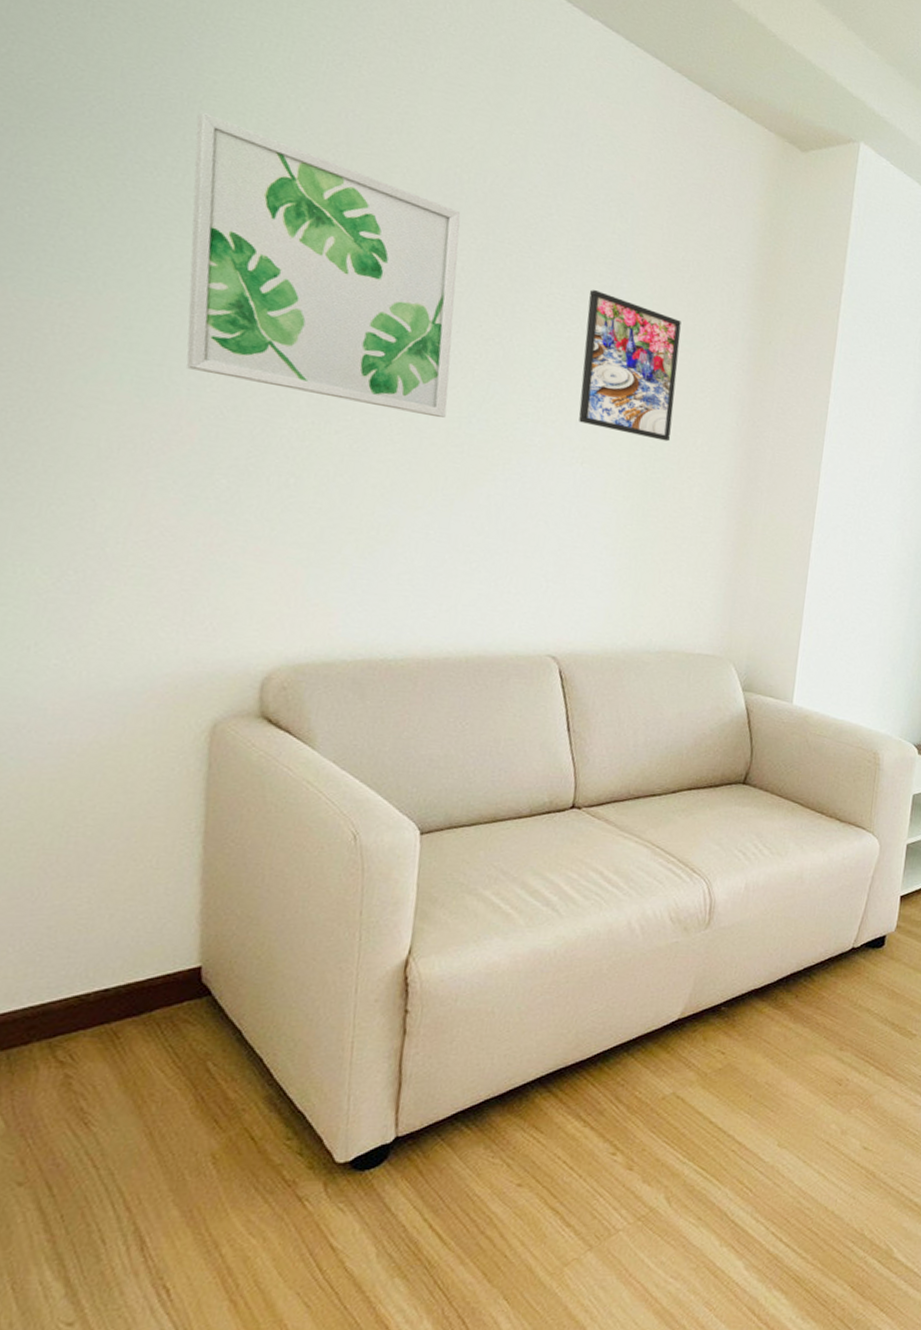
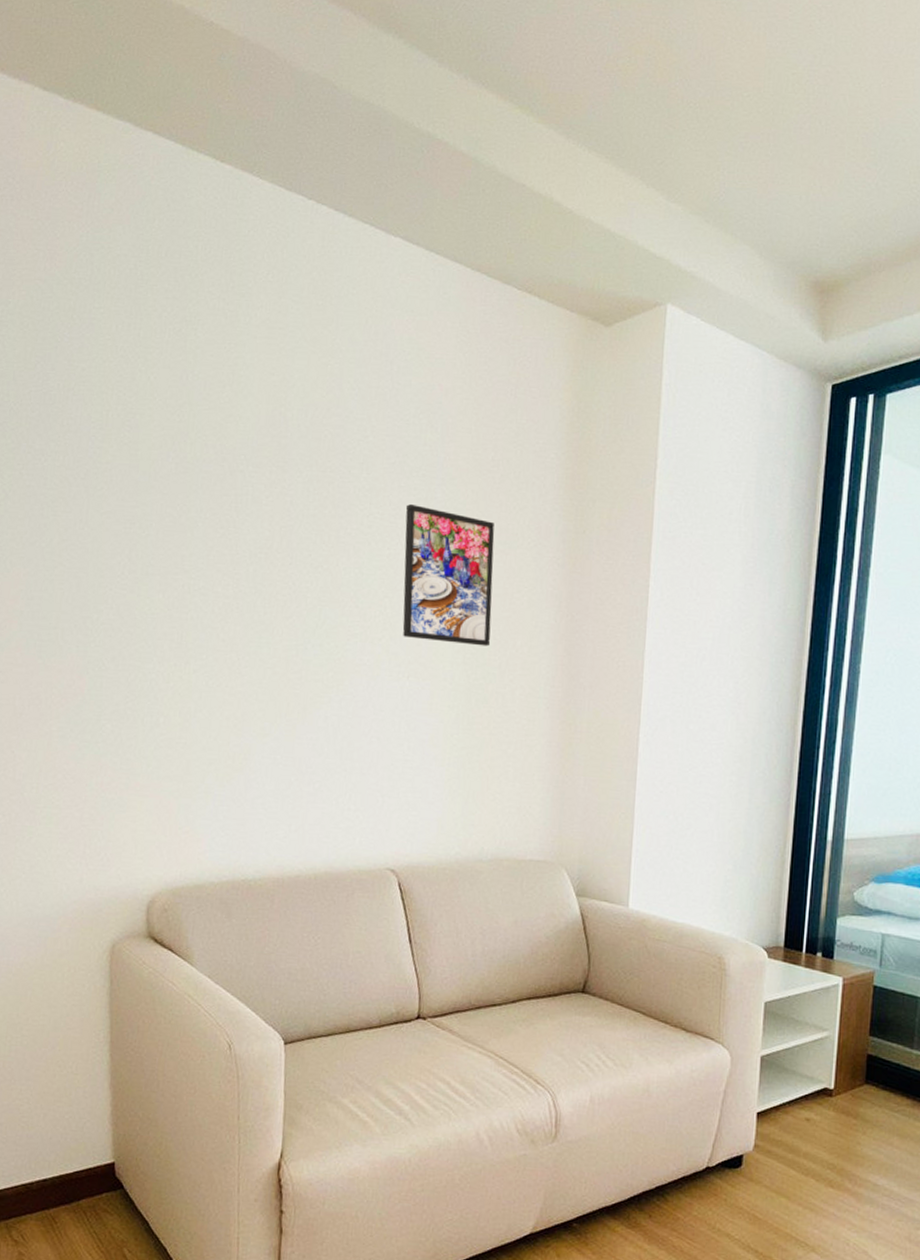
wall art: present [186,112,461,418] -> none [70,398,287,648]

